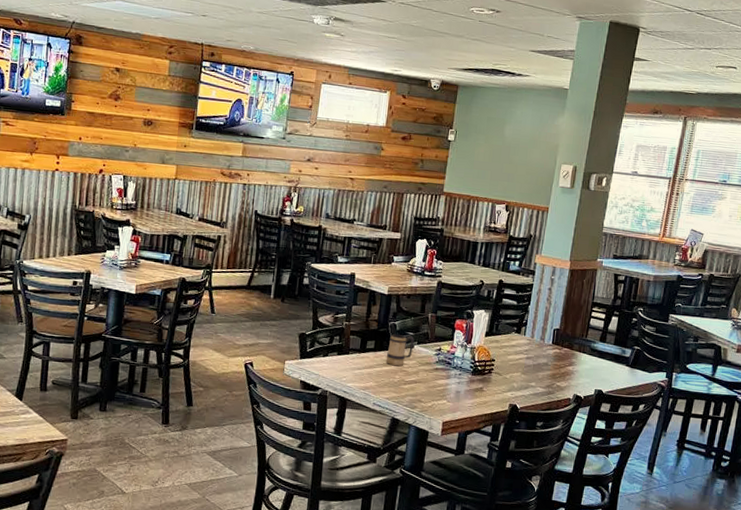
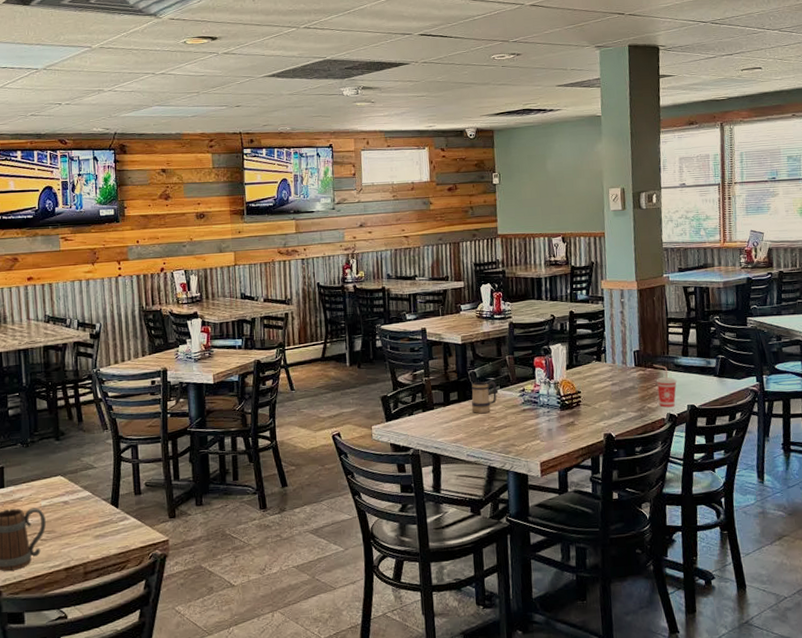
beverage cup: none [568,344,590,389] -> present [653,364,677,408]

